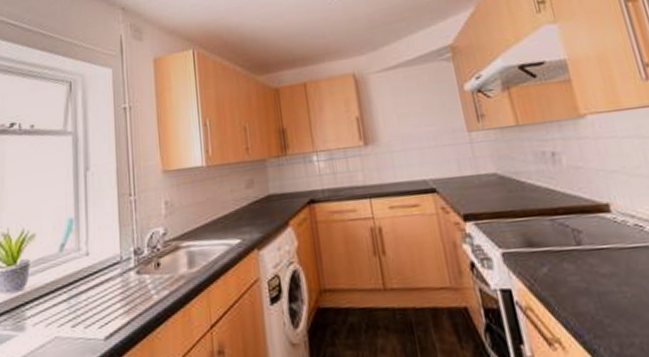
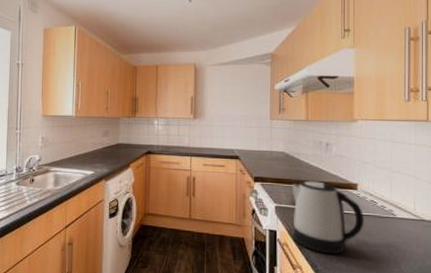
kettle: none [517,207,635,315] -> present [292,181,365,255]

